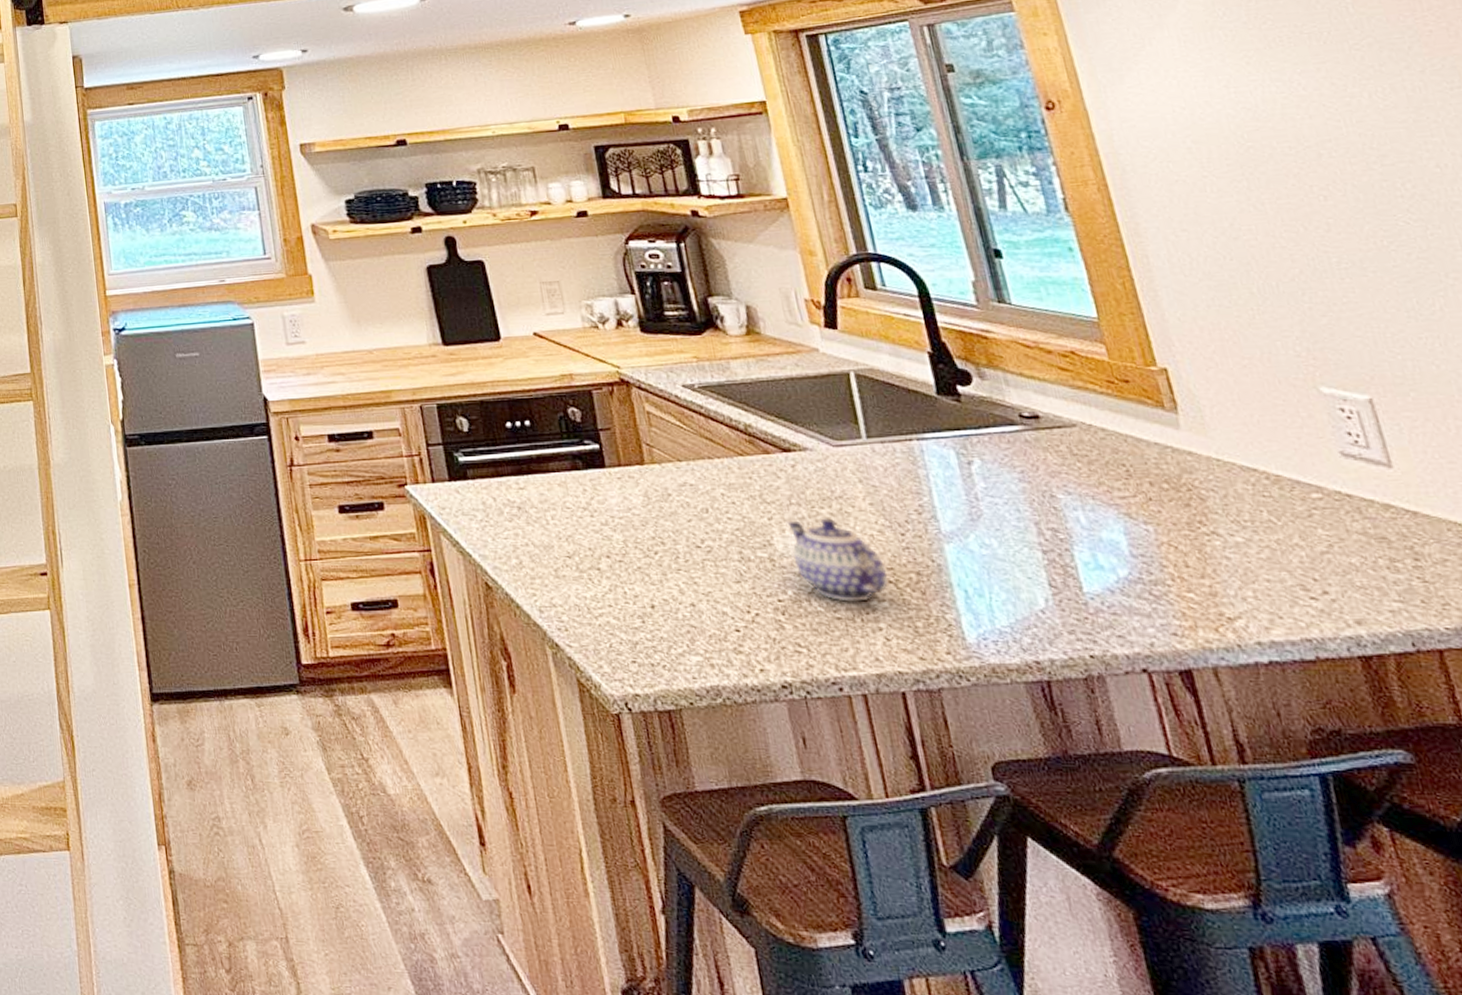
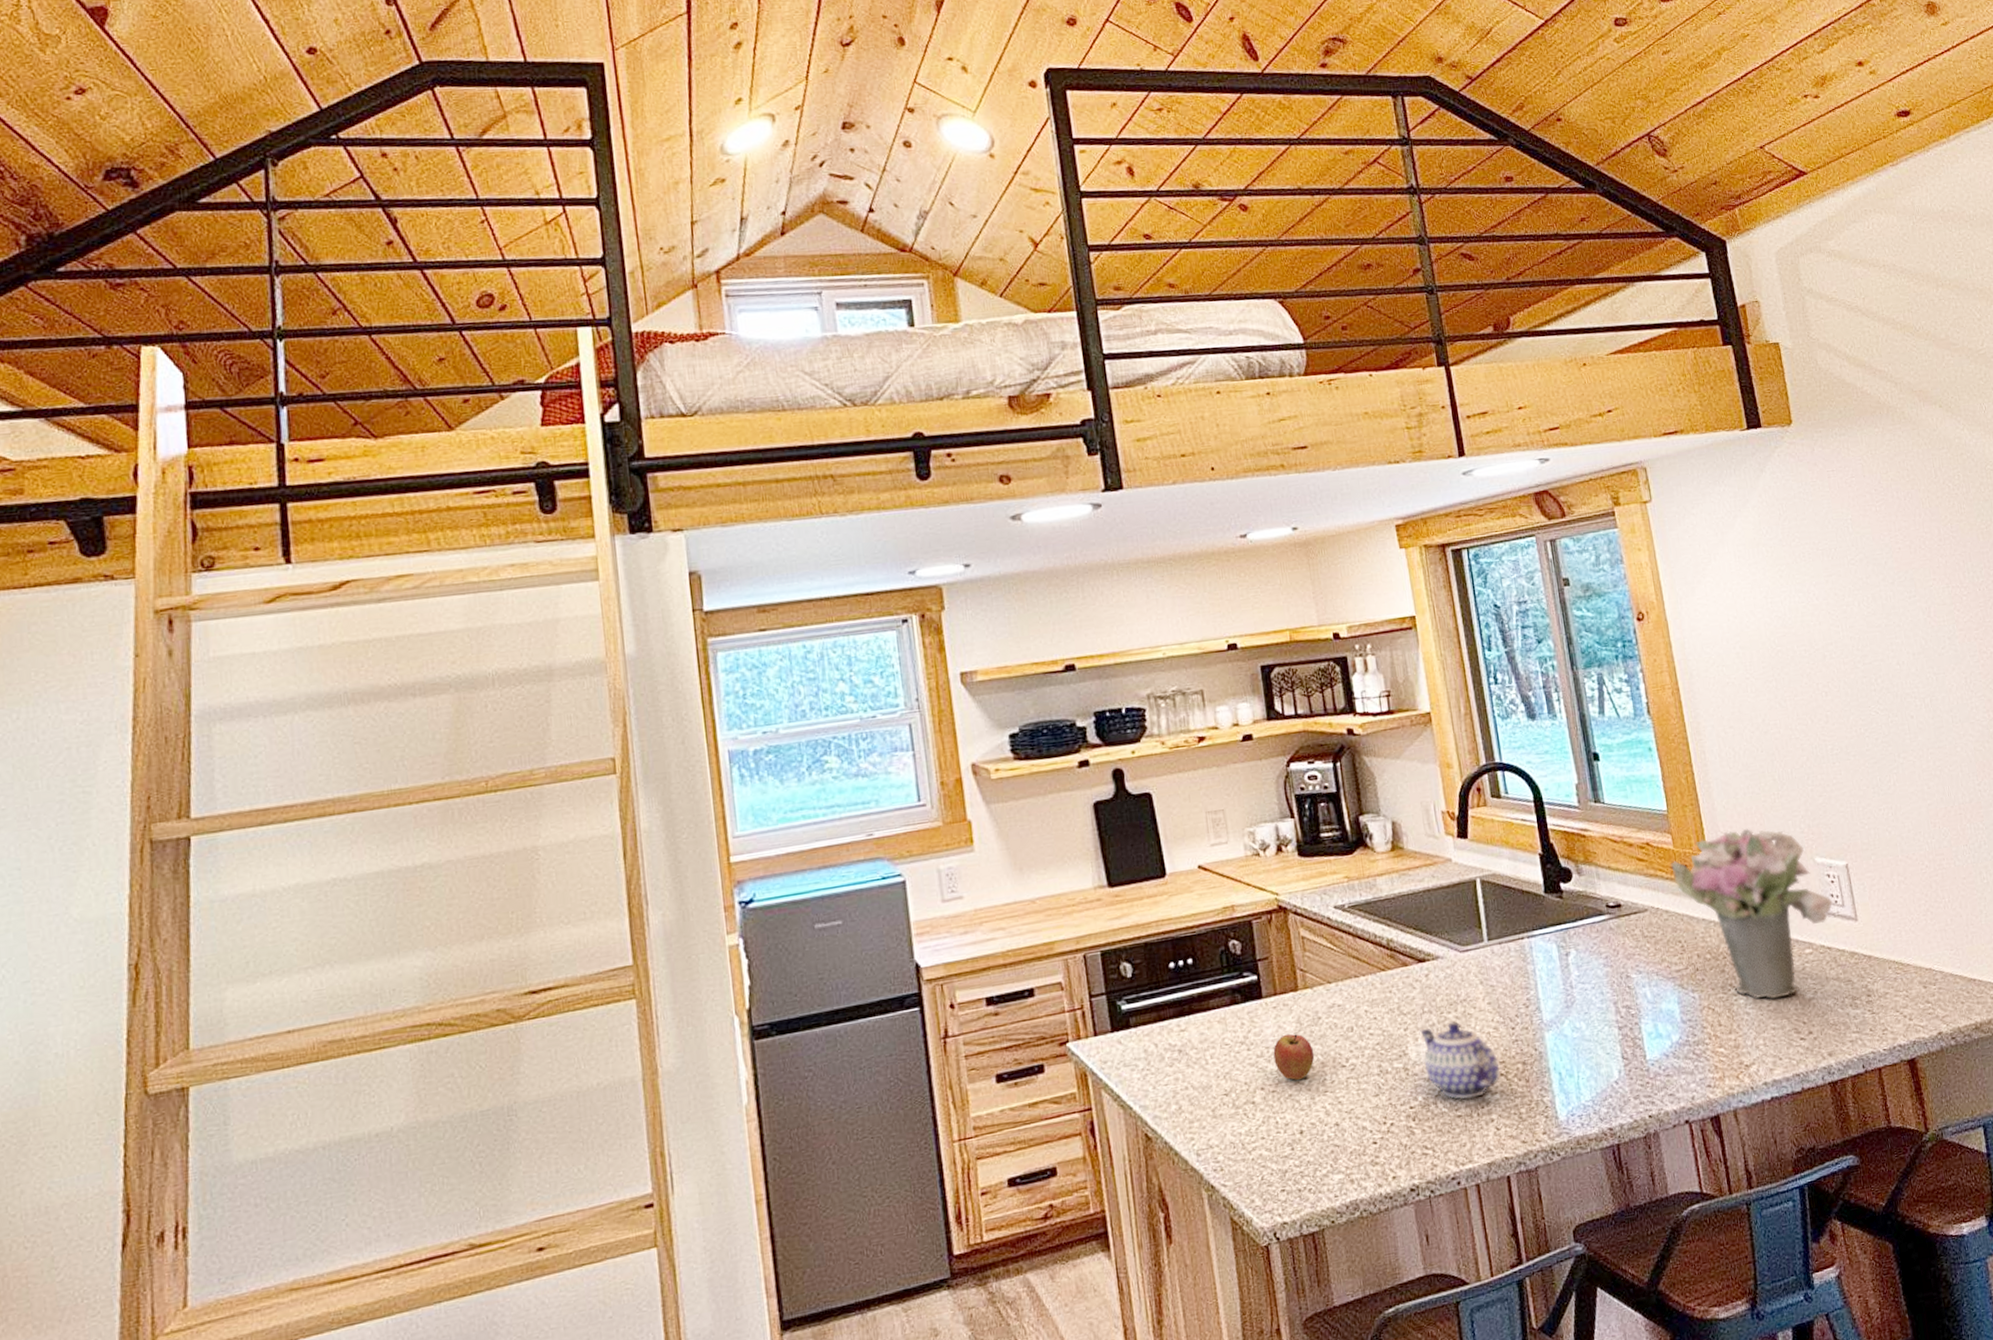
fruit: none [618,506,665,553] -> present [1273,1033,1315,1080]
flower bouquet: none [1104,345,1352,546] -> present [1670,828,1833,999]

